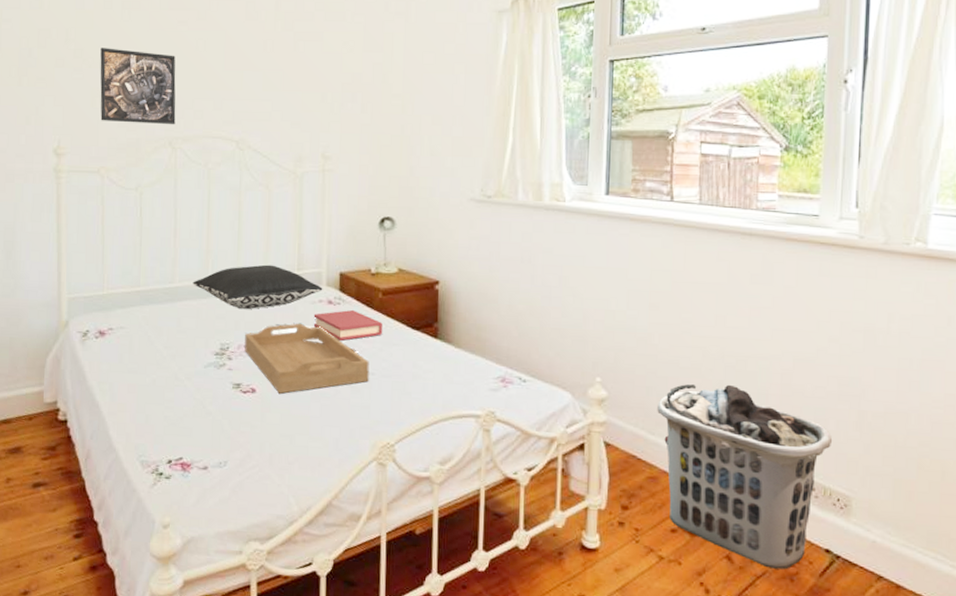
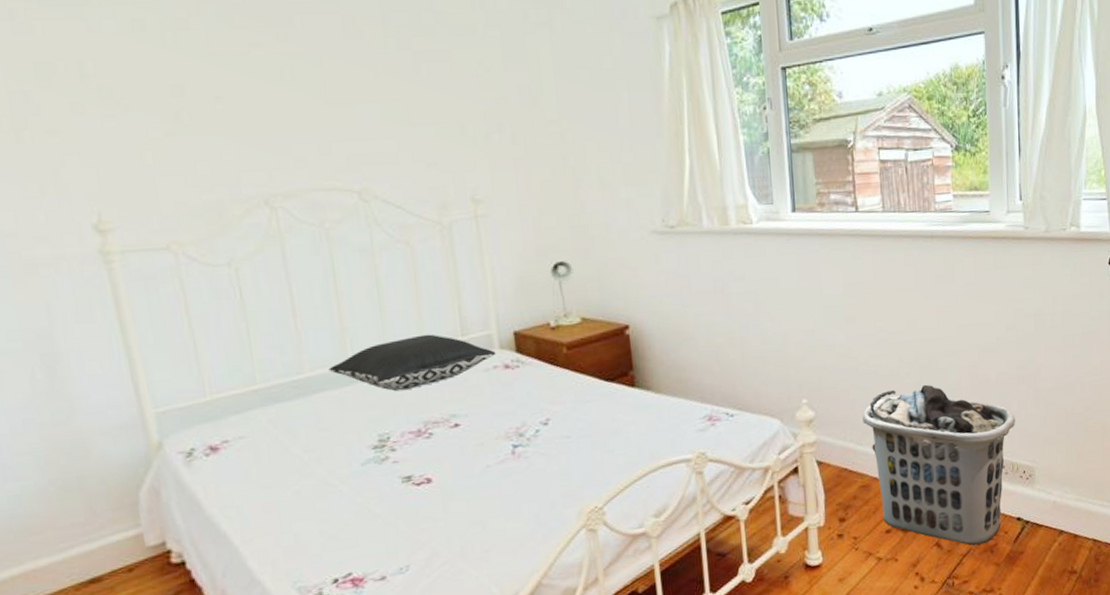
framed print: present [100,48,176,125] -> none [139,83,270,182]
serving tray: present [245,324,369,394] -> none [408,395,565,478]
hardback book: present [313,309,382,341] -> none [489,370,573,407]

